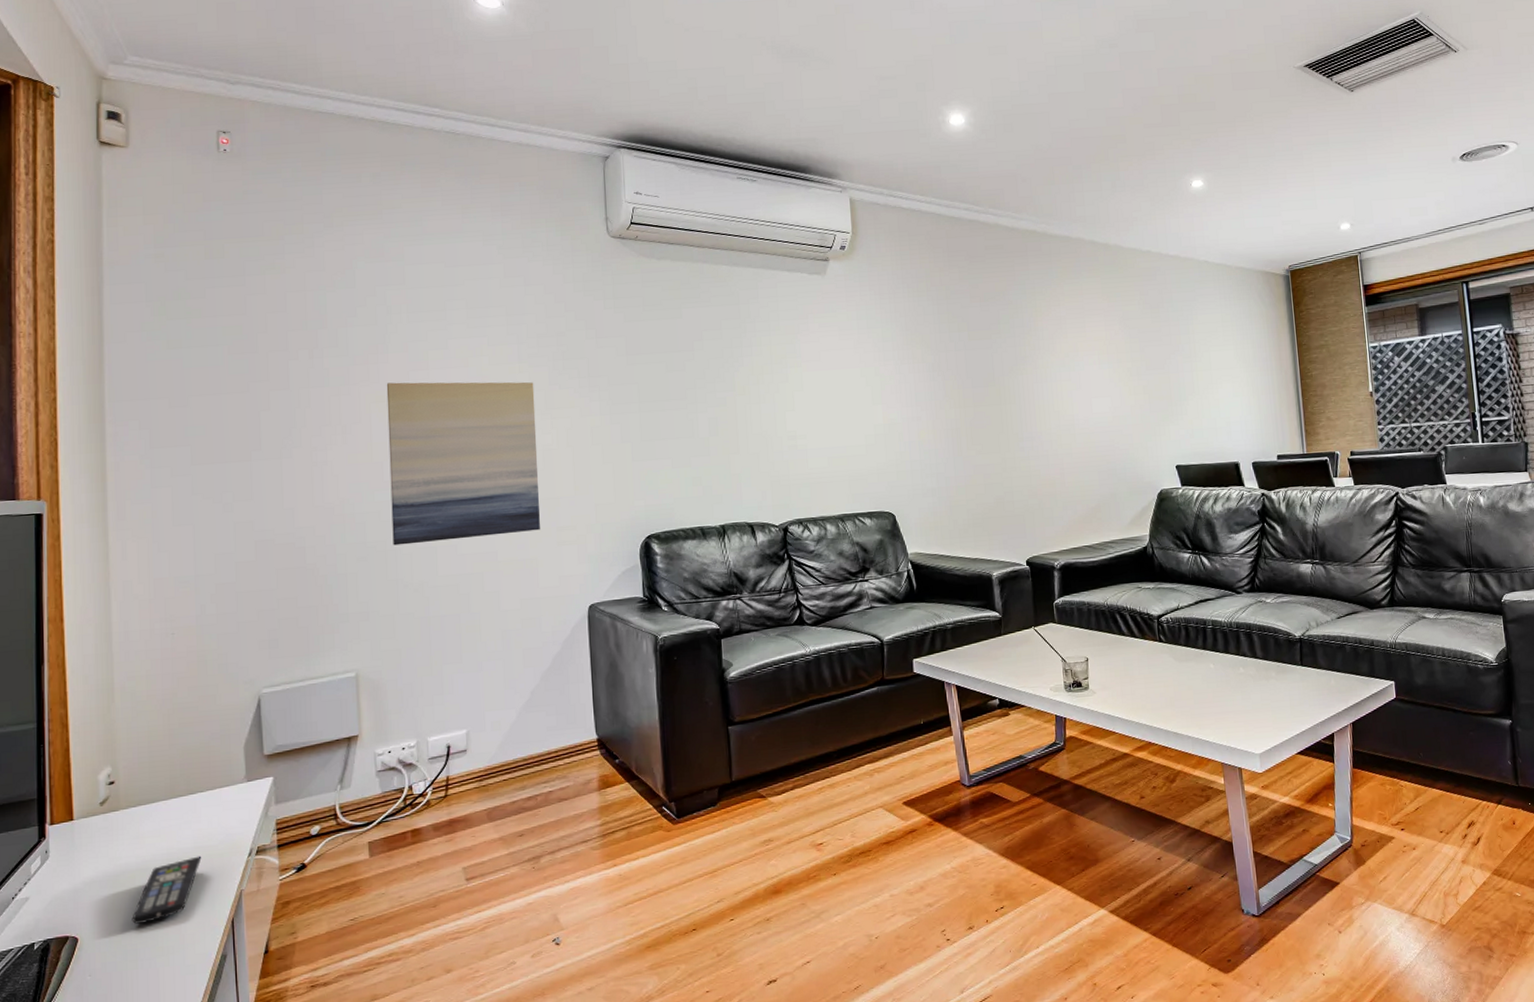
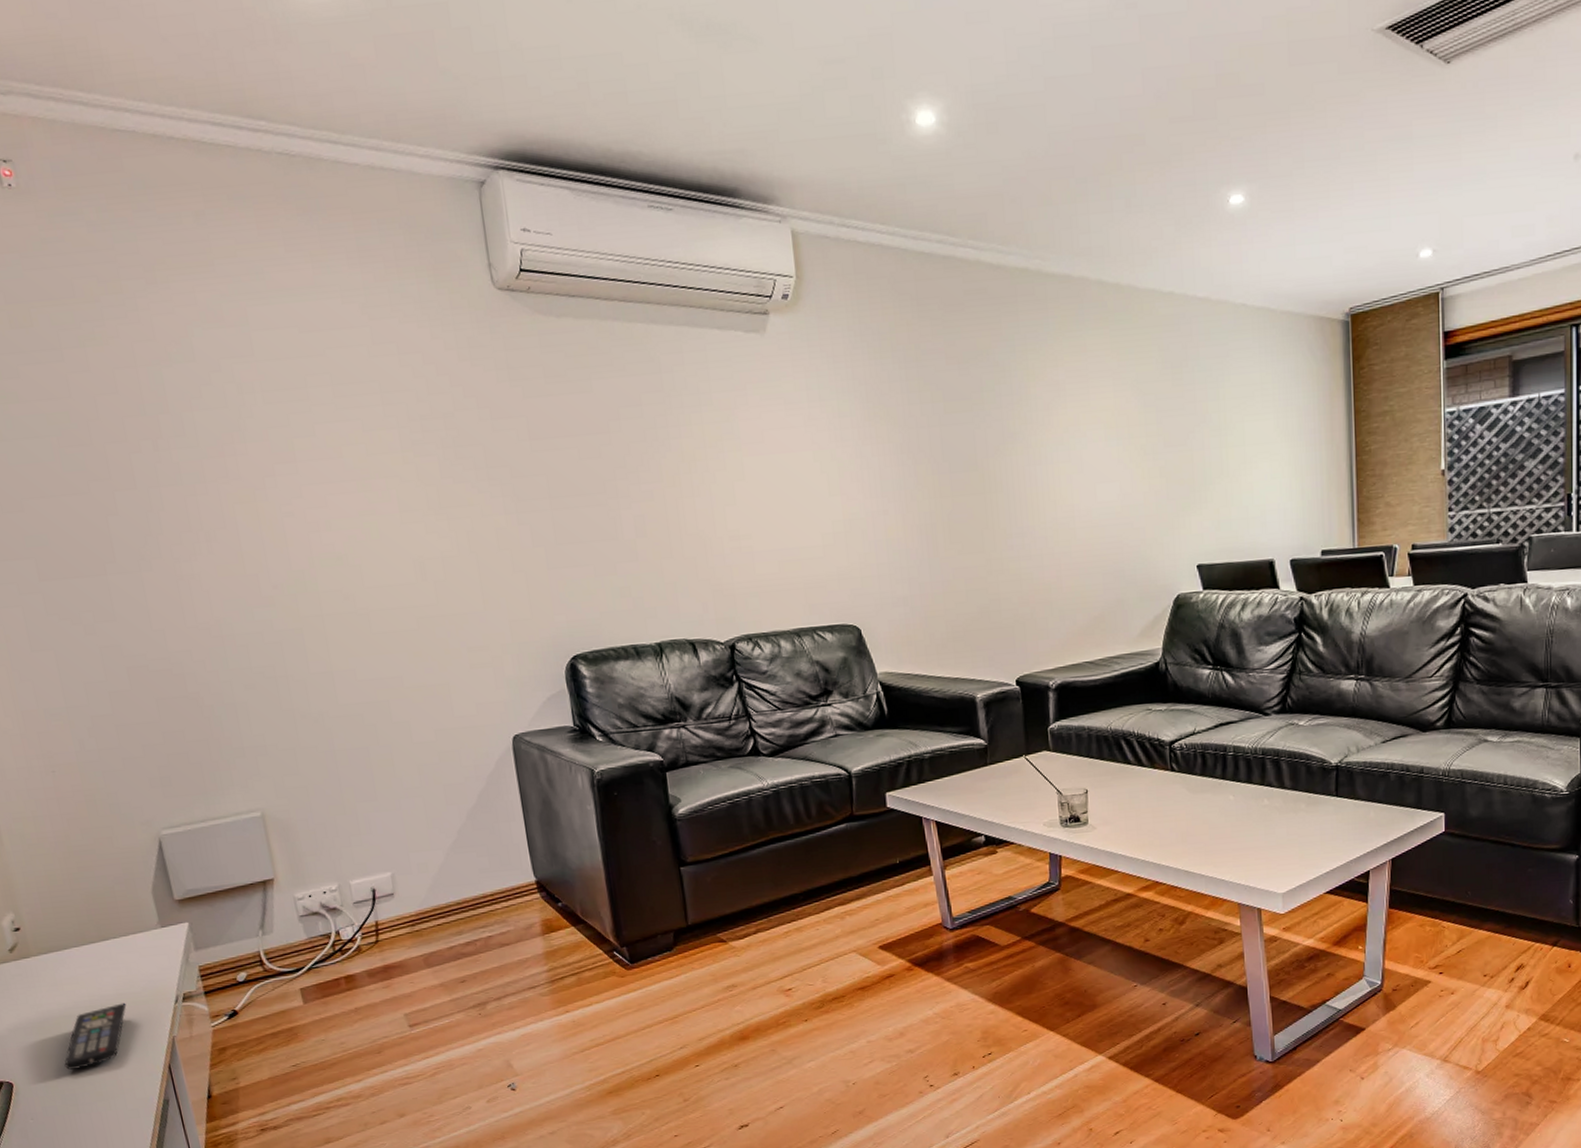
wall art: present [386,381,540,546] -> none [249,475,449,671]

